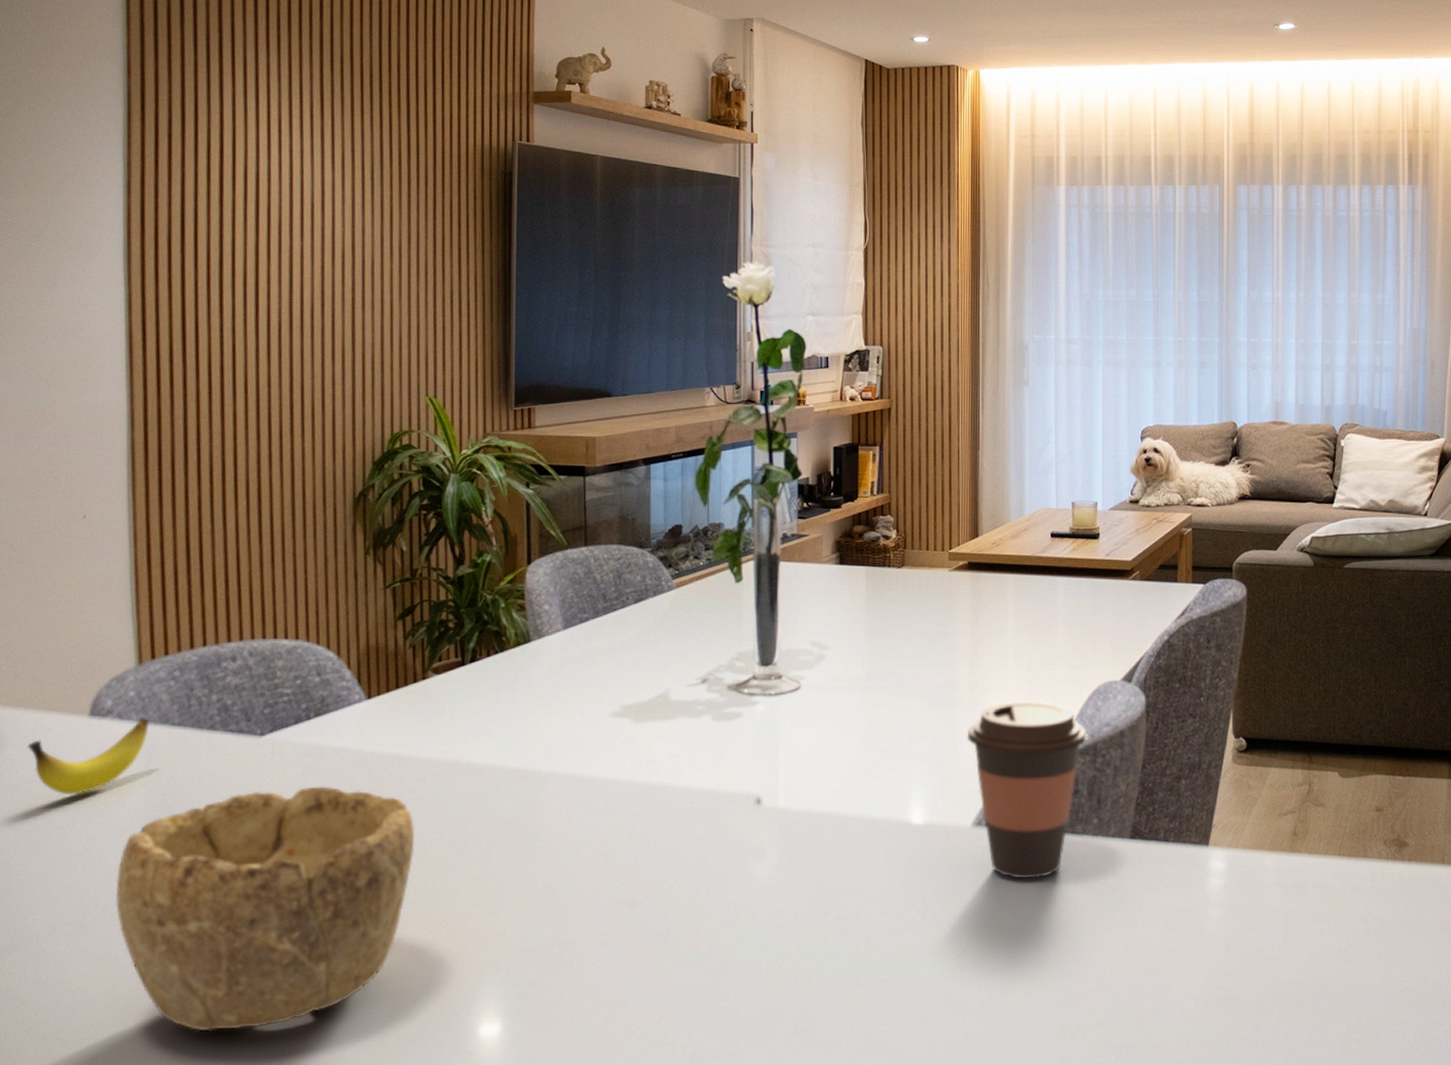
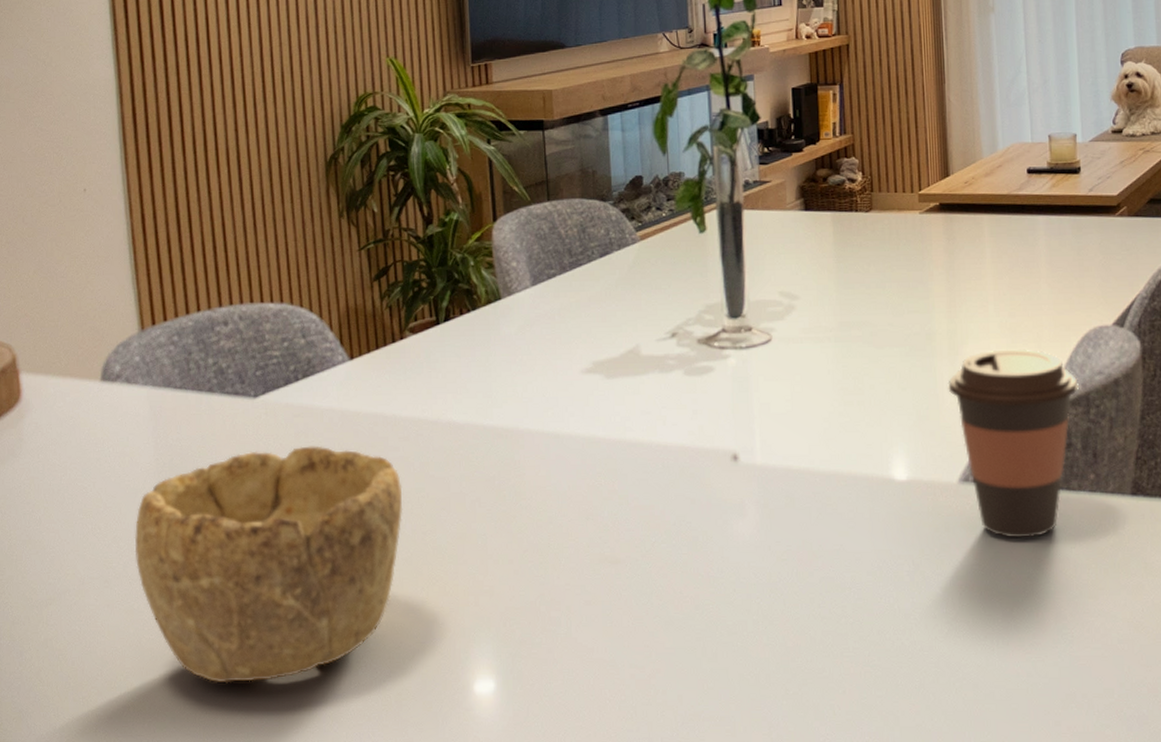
banana: present [27,718,149,795] -> none [49,382,154,456]

